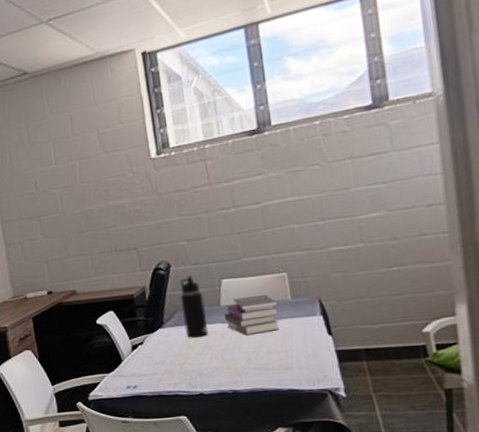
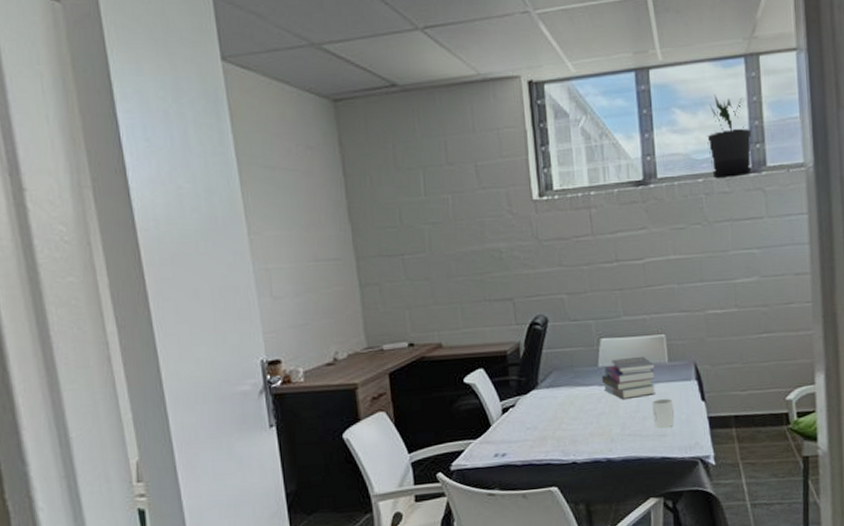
water bottle: present [180,276,209,338] -> none [557,333,585,401]
mug: none [276,333,301,362] -> present [652,398,675,429]
planter: none [322,36,373,120] -> present [707,94,752,179]

